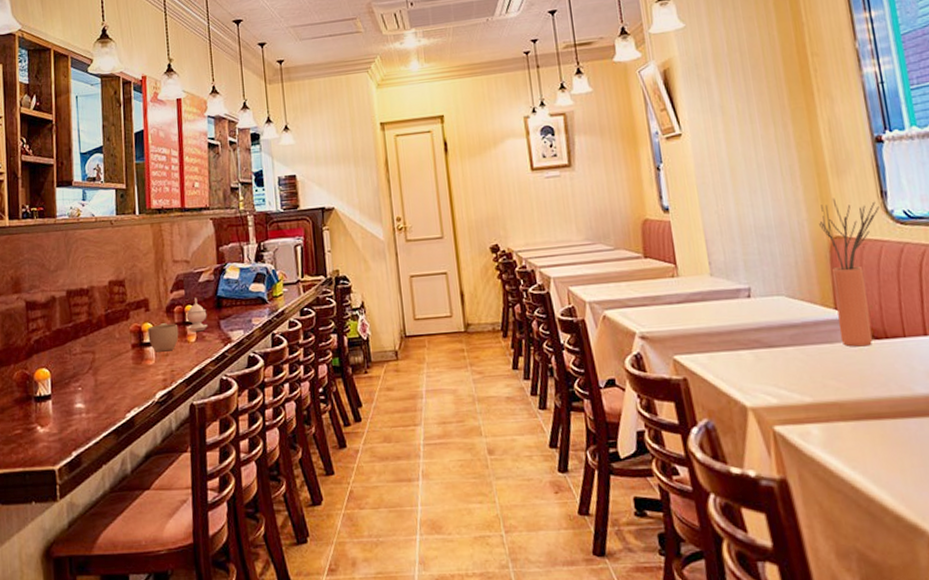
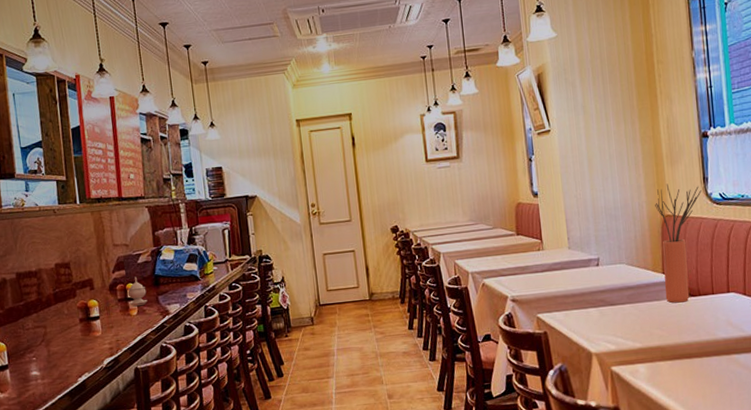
cup: present [148,323,179,352] -> none [93,299,122,325]

